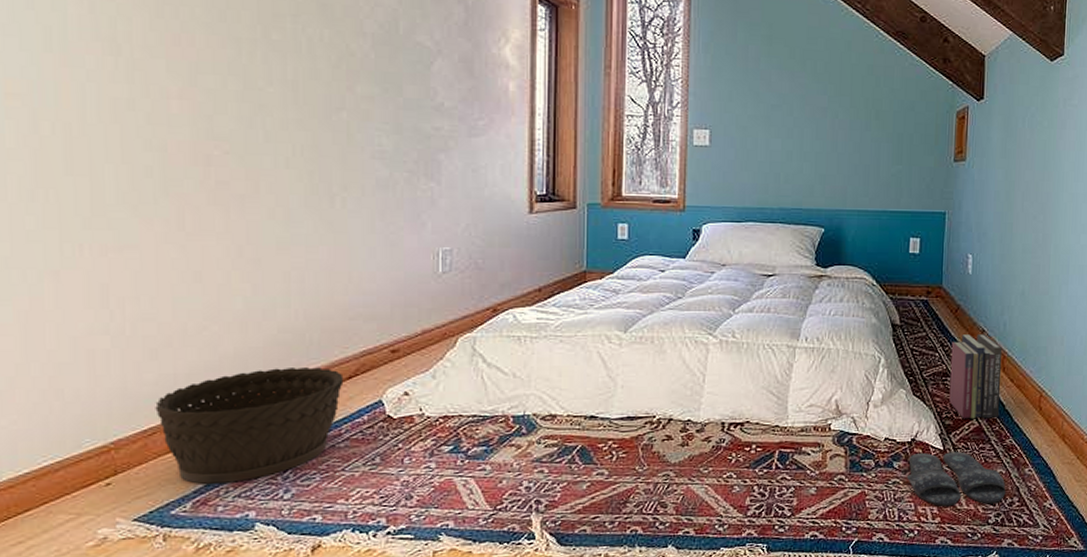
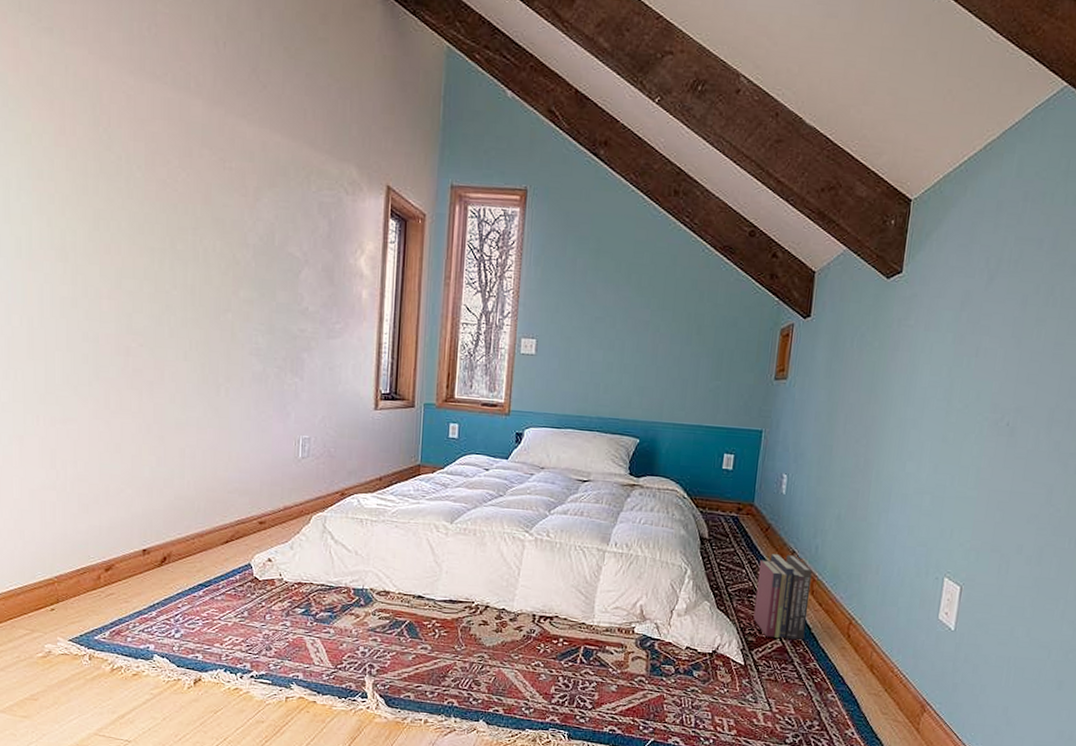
basket: present [155,367,344,484] -> none [86,528,222,620]
slippers: present [906,452,1006,507] -> none [705,665,806,725]

